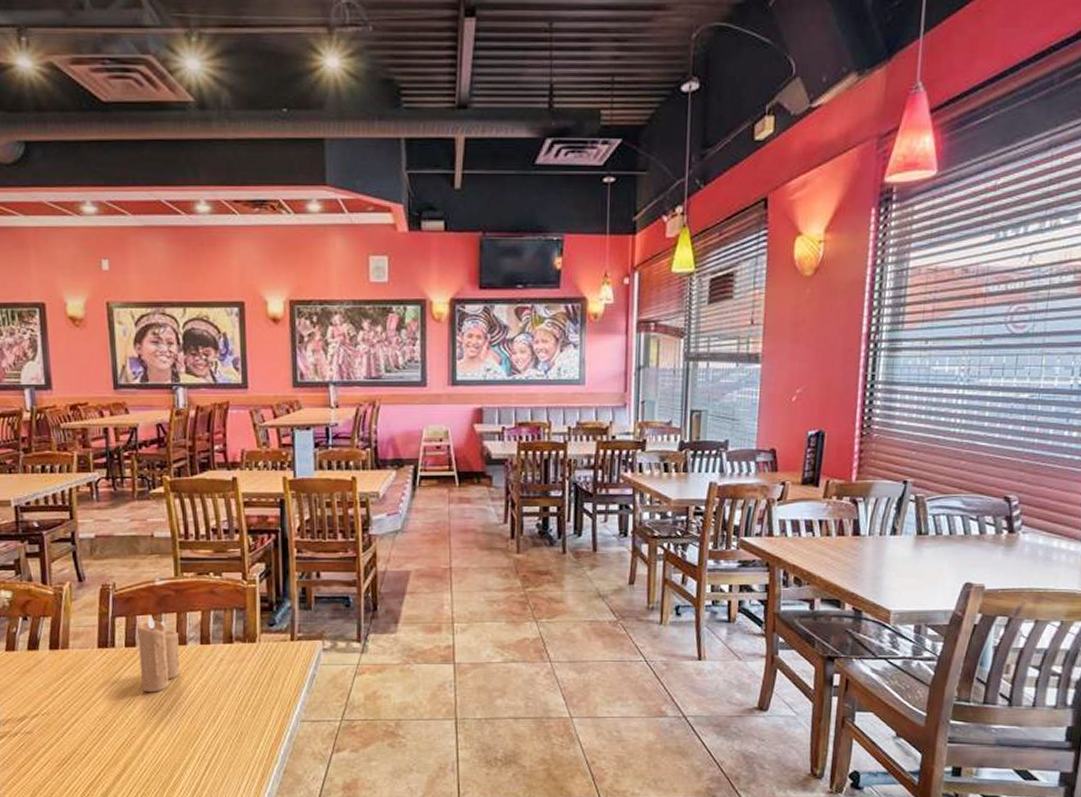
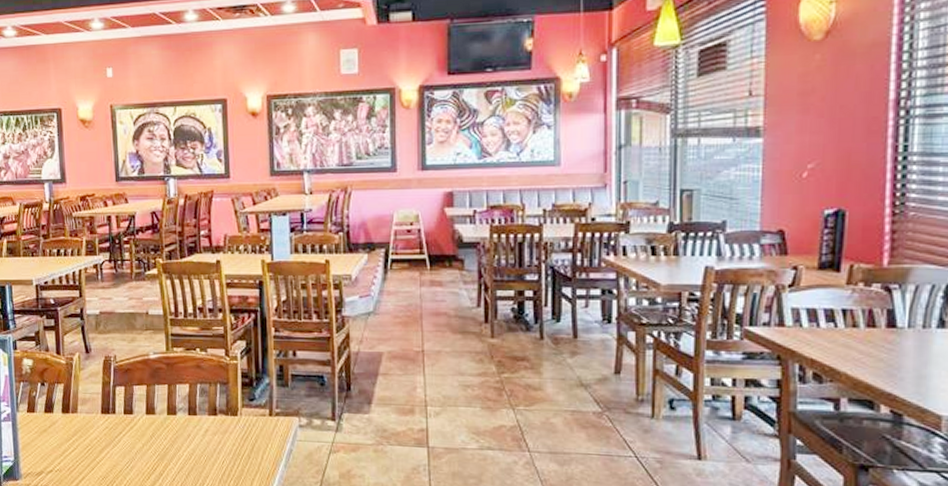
candle: present [136,615,180,693] -> none [133,386,171,458]

